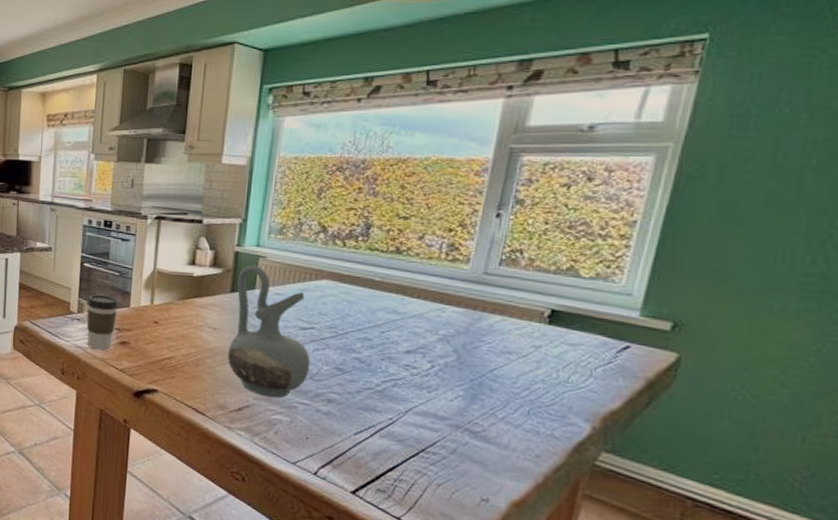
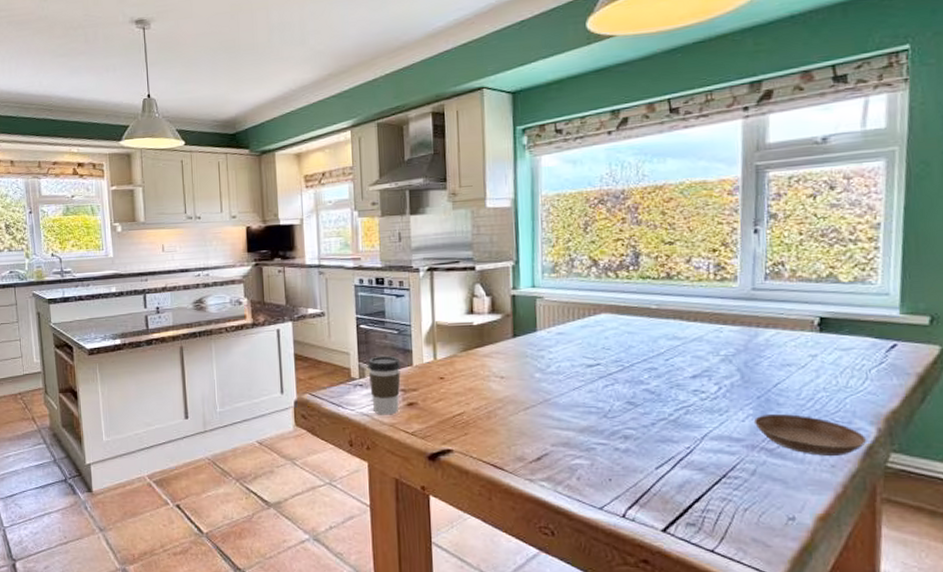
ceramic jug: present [227,265,311,398] -> none [517,307,603,442]
saucer: none [463,397,579,448] -> present [755,414,867,456]

